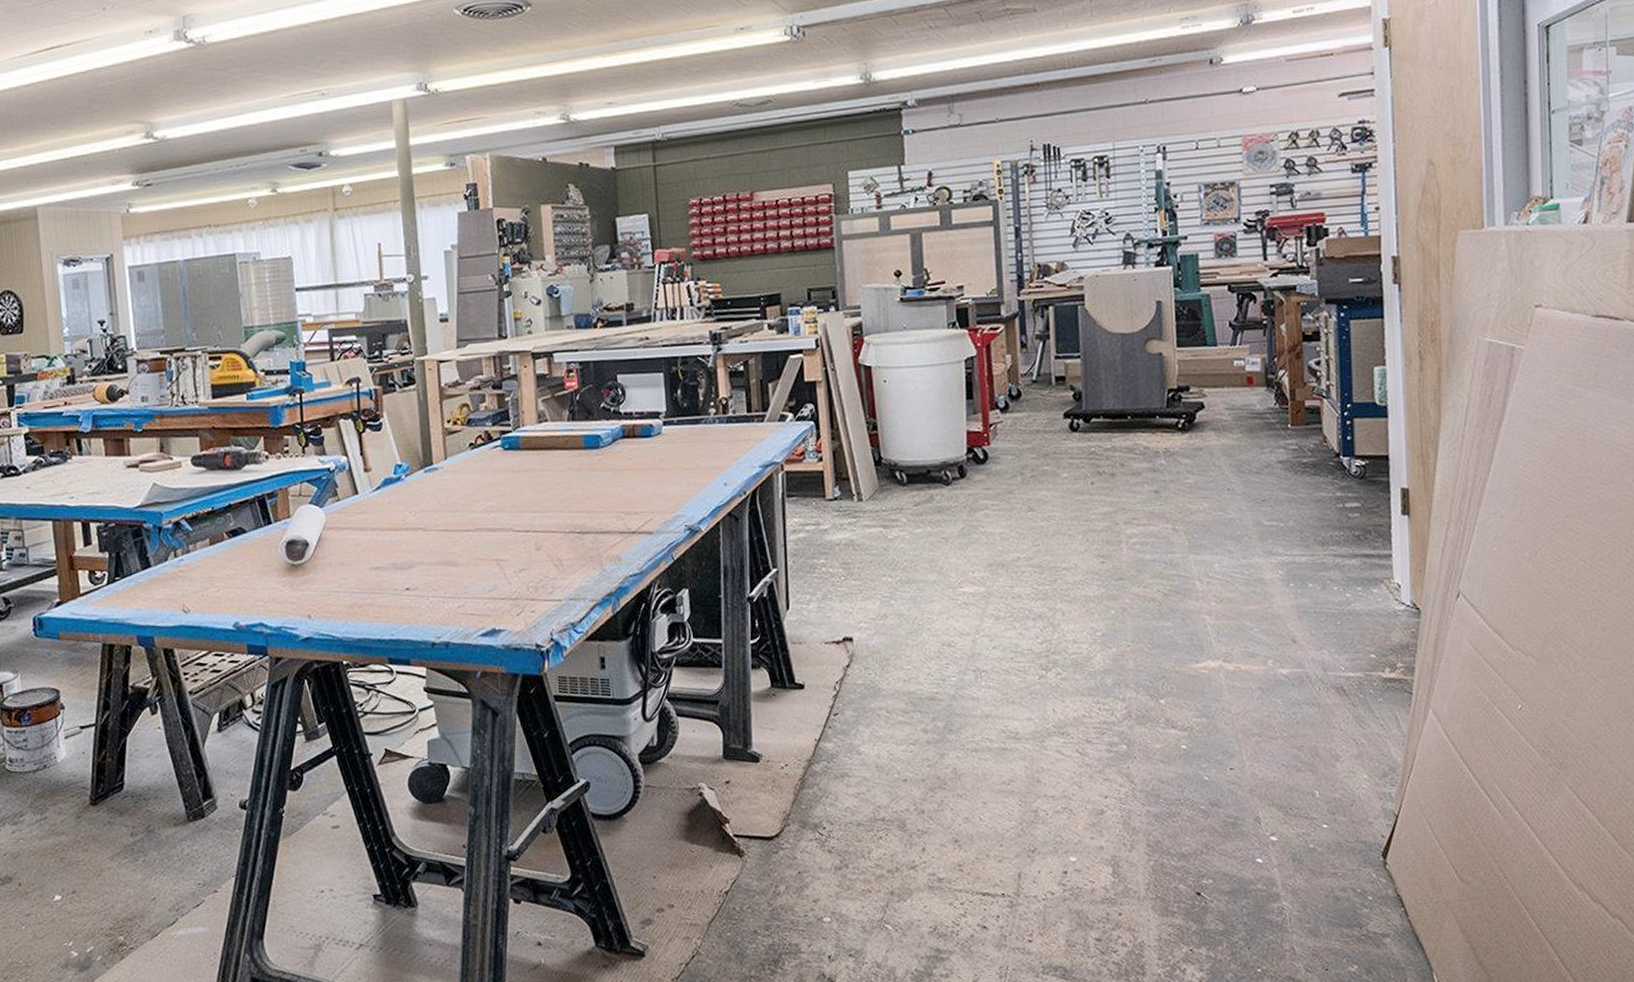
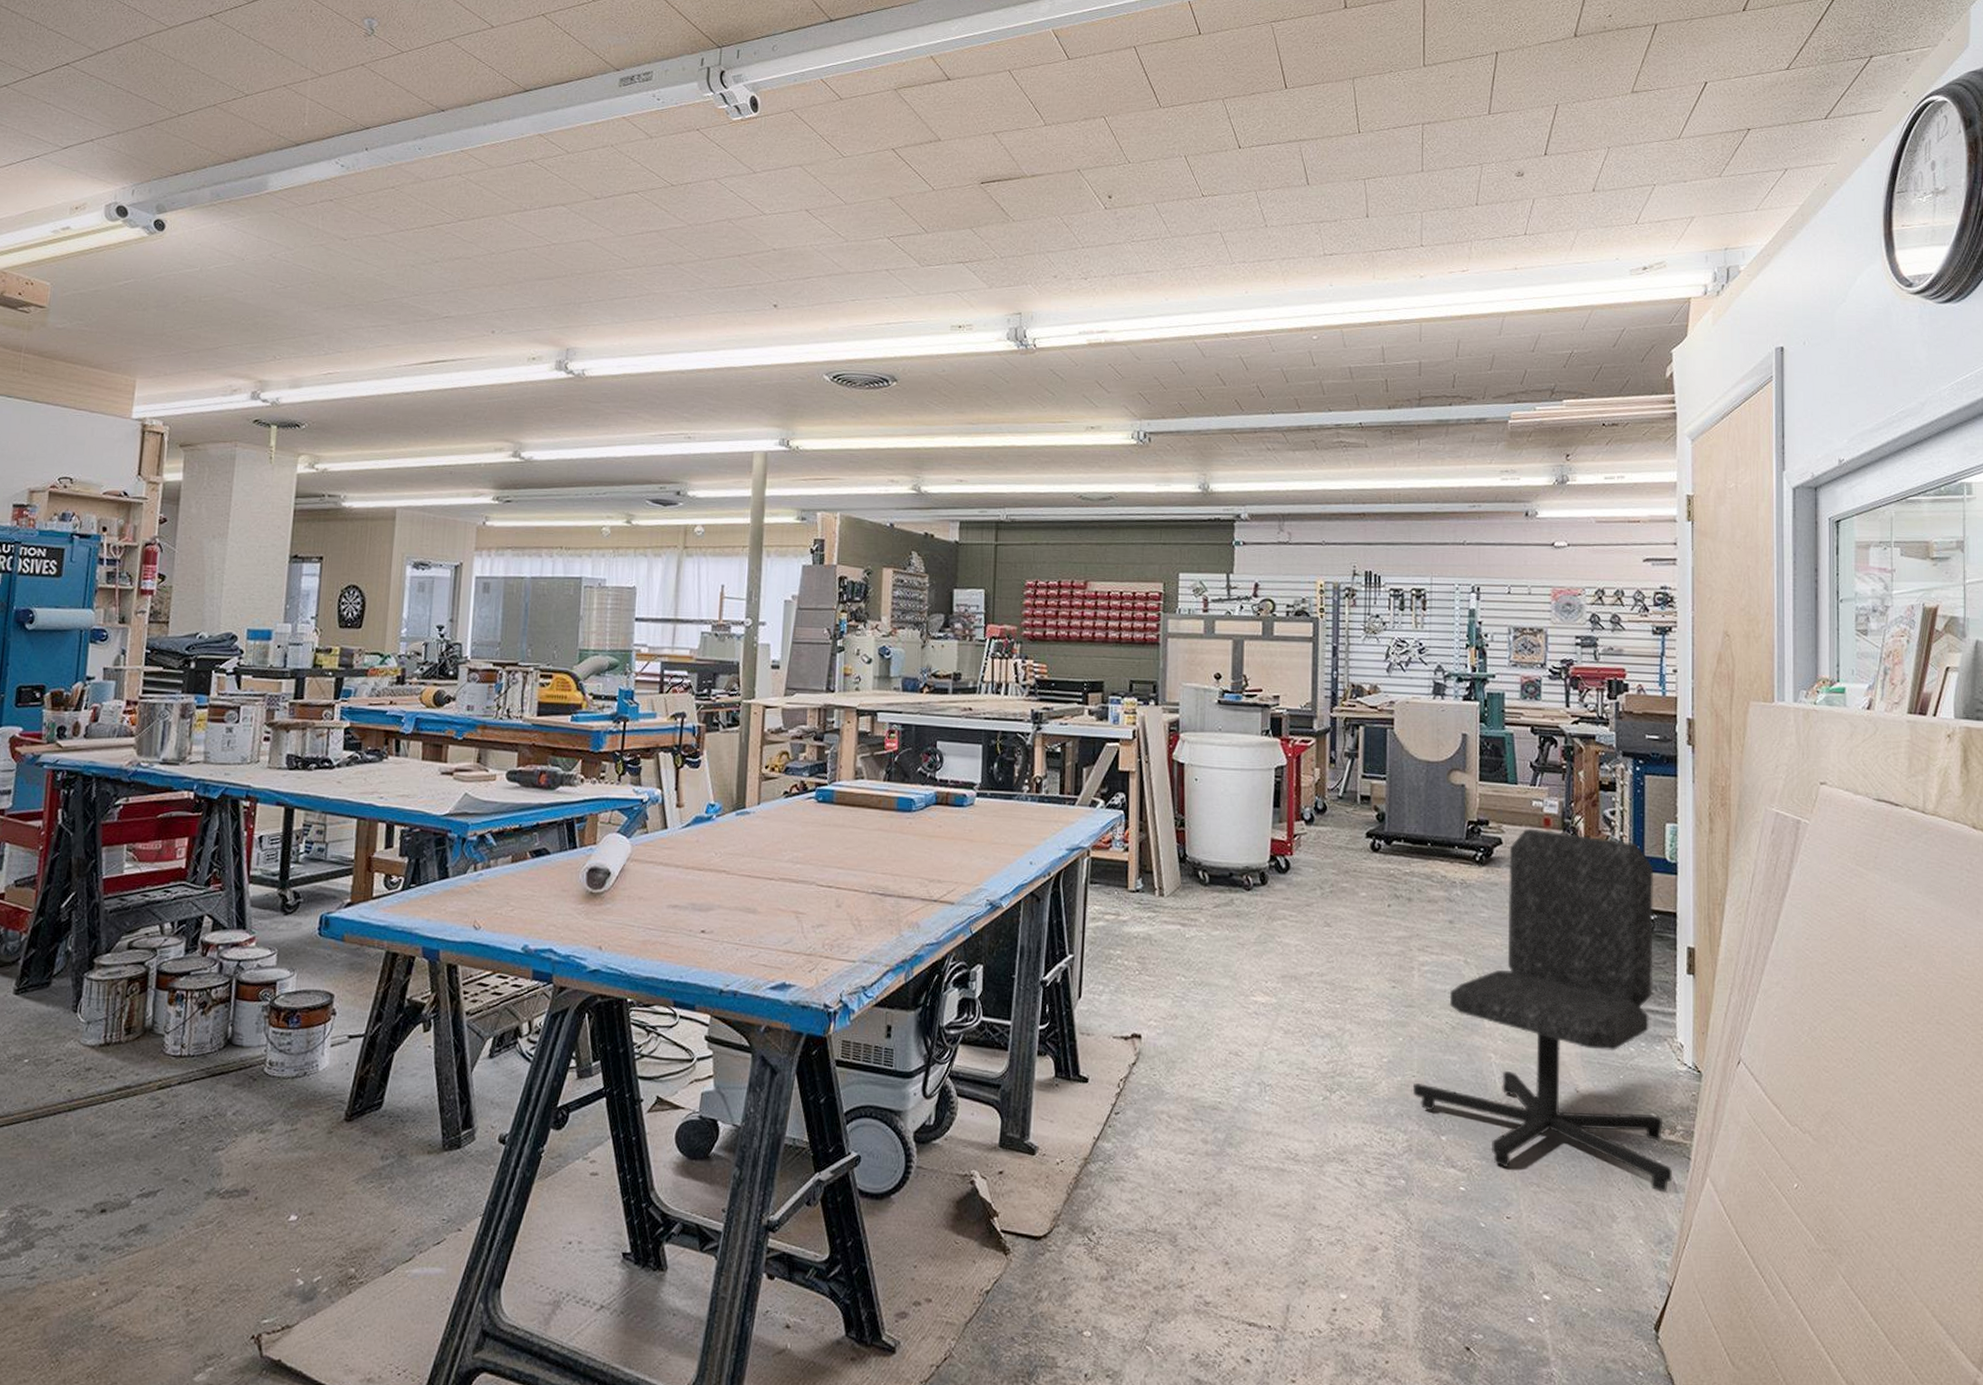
chair: none [1128,389,1395,728] -> present [1412,828,1673,1193]

